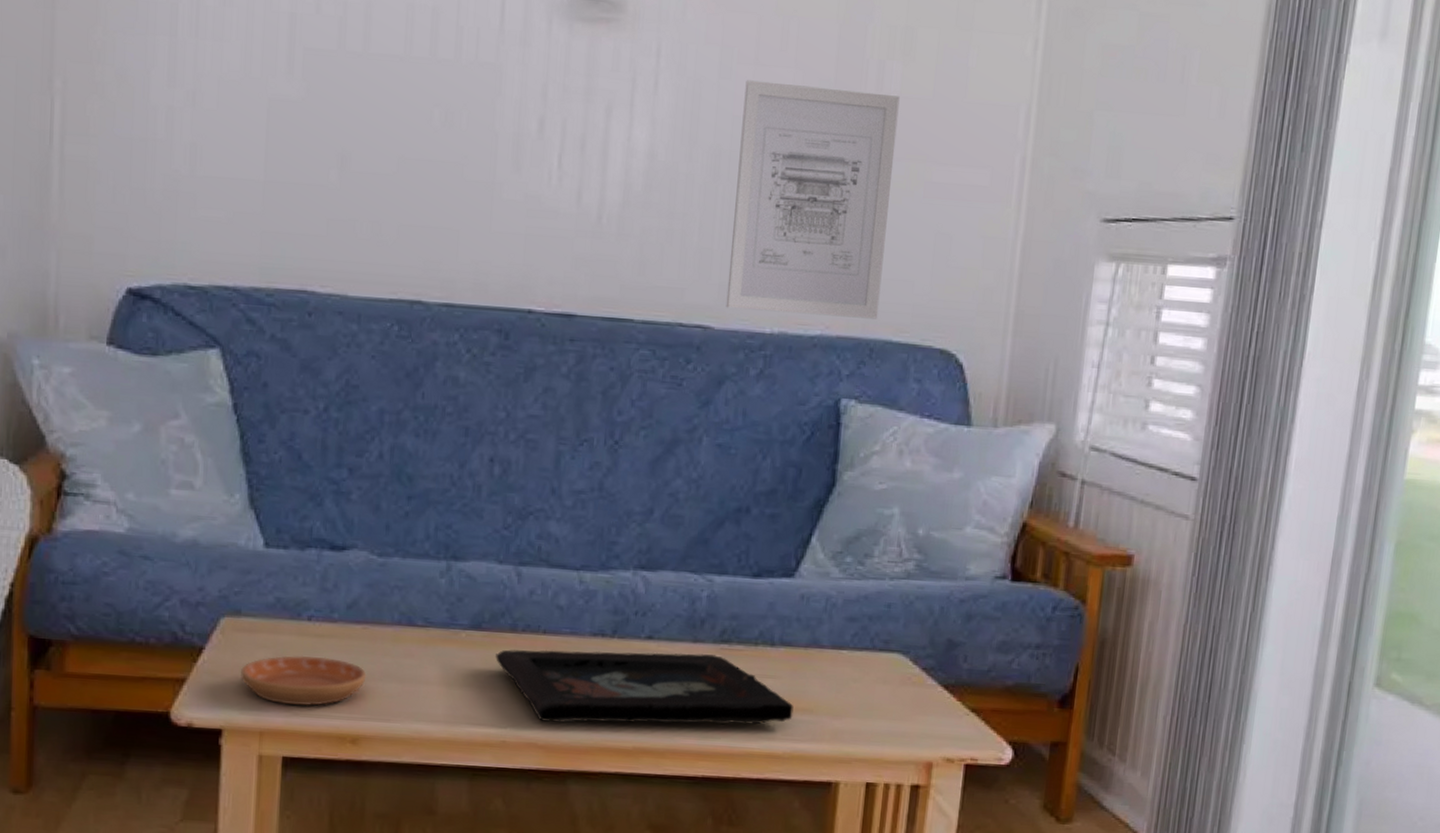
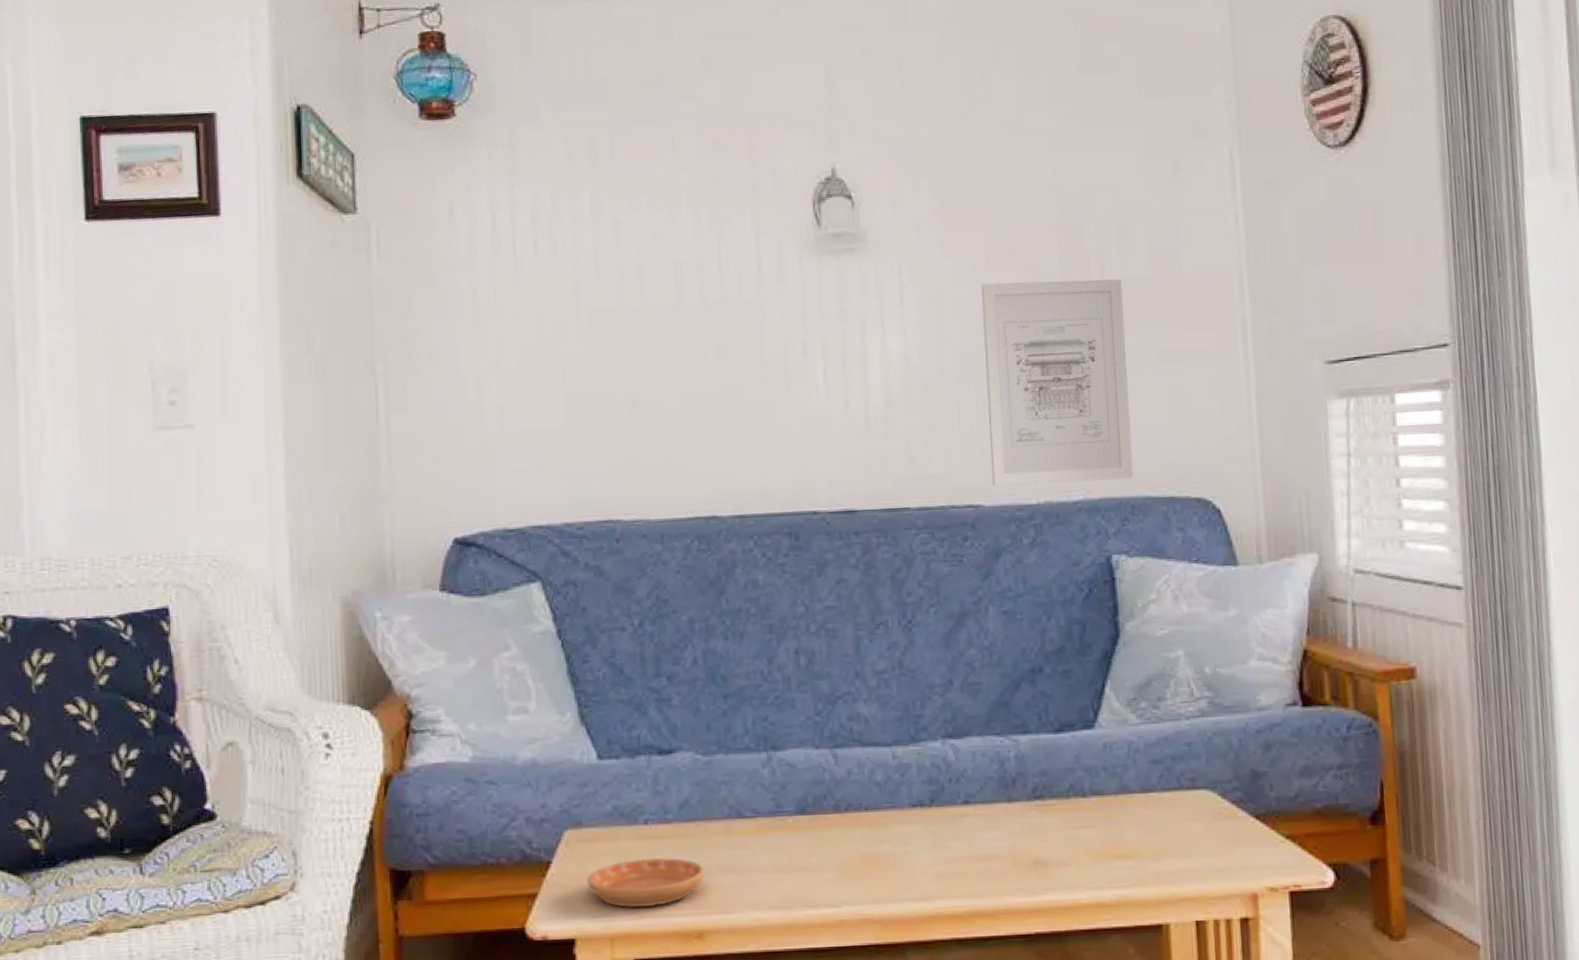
decorative tray: present [496,649,794,725] -> none [823,812,1114,897]

